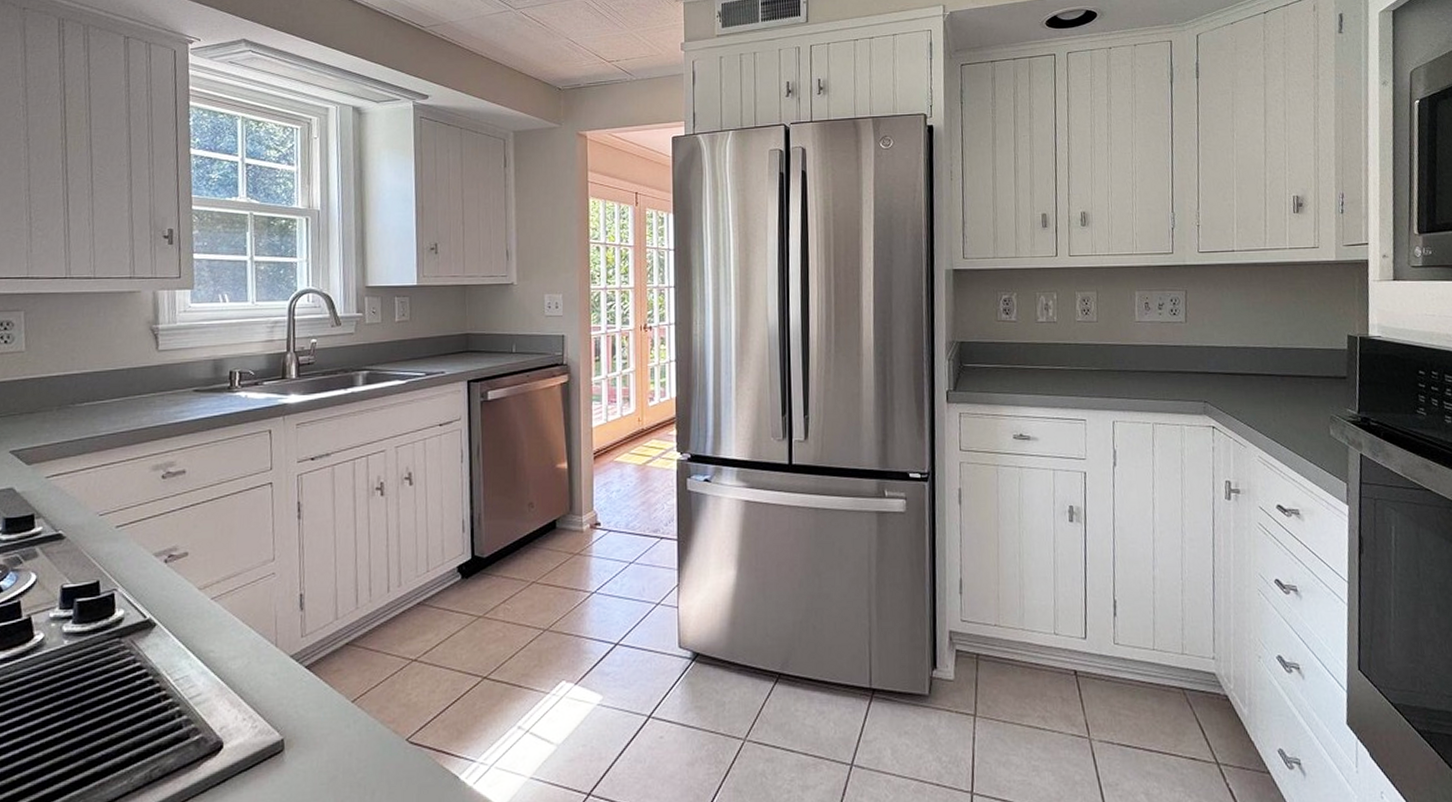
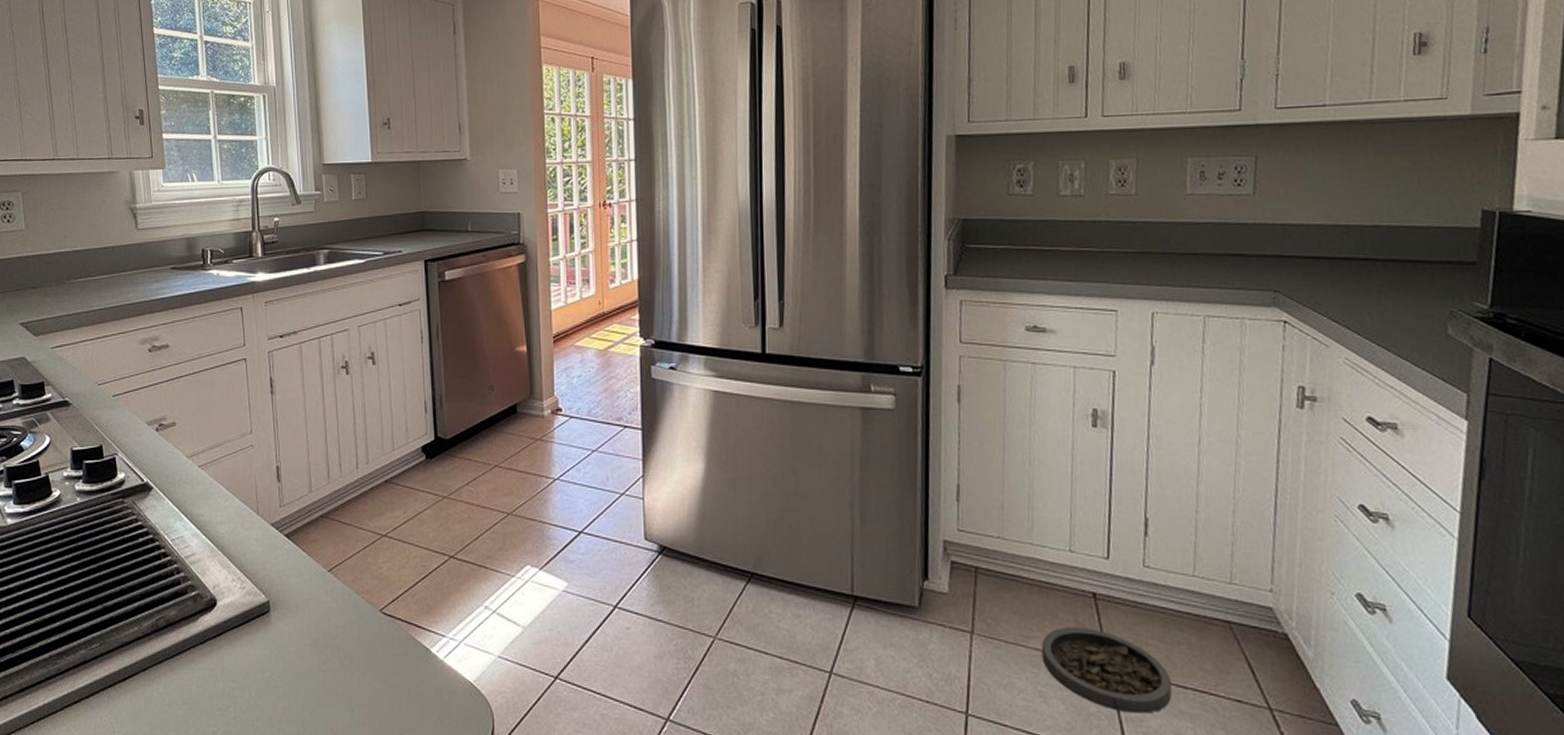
pet bowl: none [1033,702,1141,779] -> present [1041,626,1173,714]

